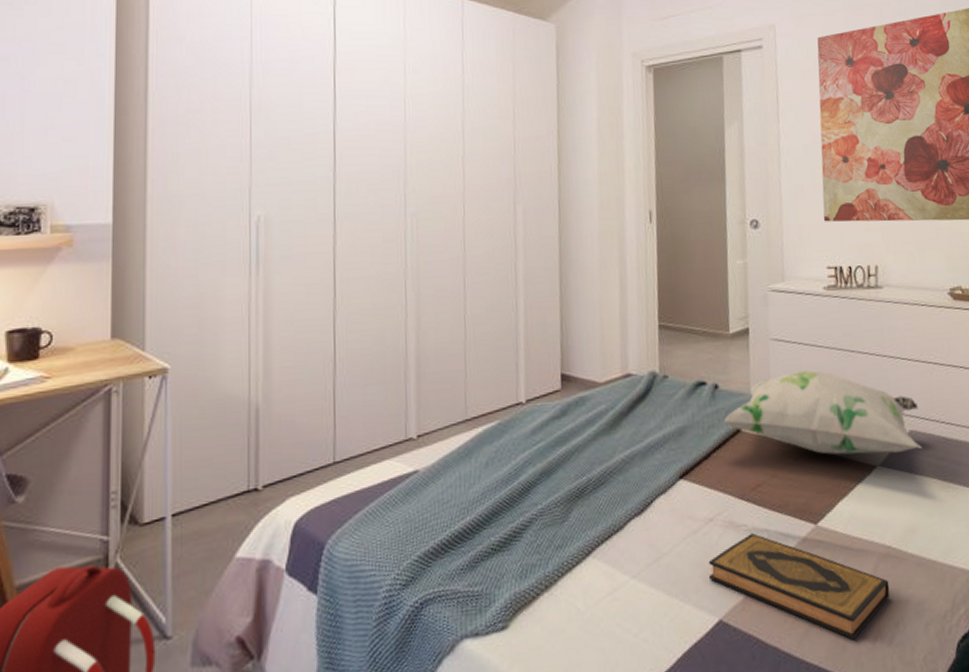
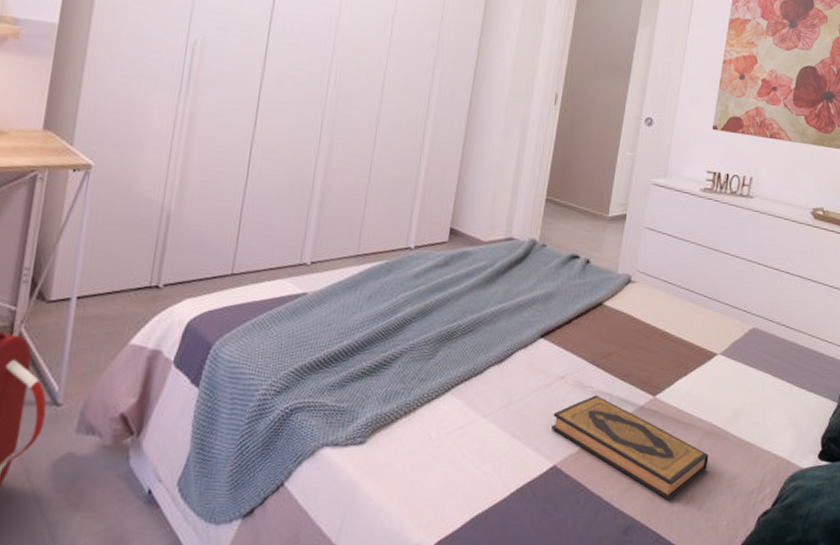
decorative pillow: present [723,370,922,455] -> none [588,259,764,345]

